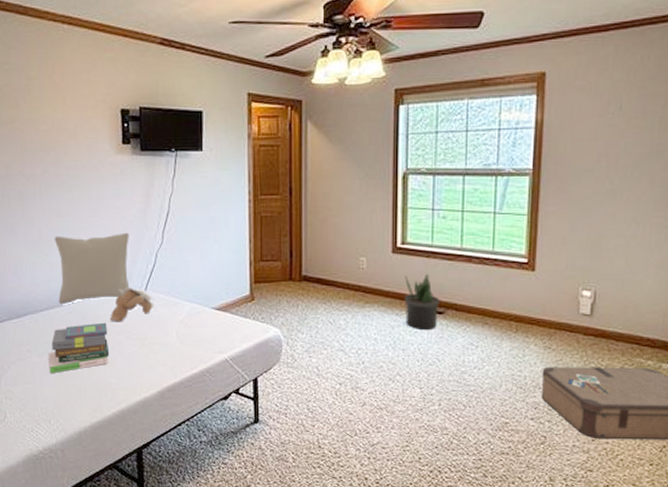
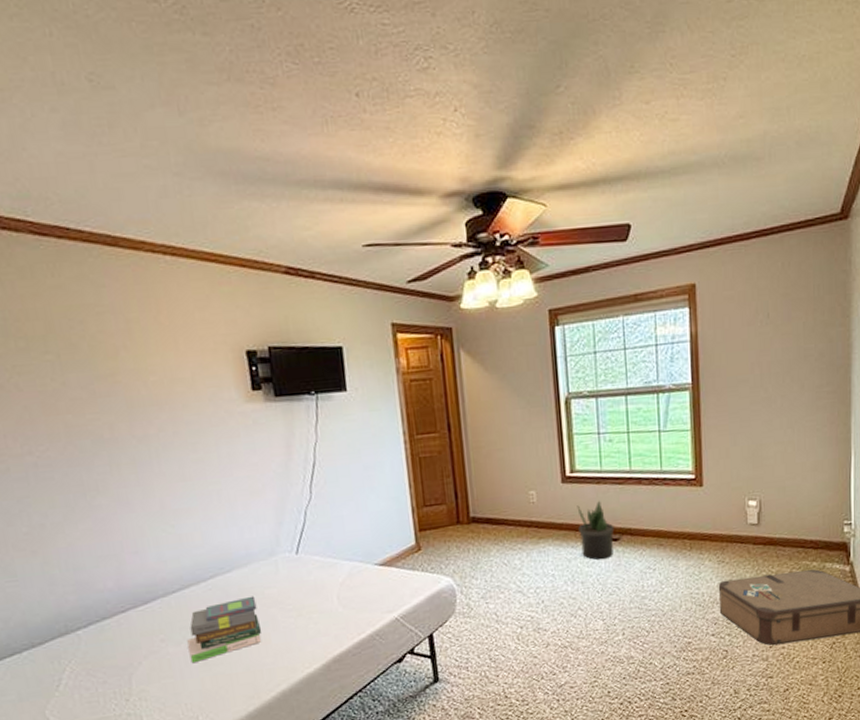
pillow: present [54,232,130,305] -> none [180,490,278,583]
stuffed animal: present [110,286,155,322] -> none [257,551,310,594]

